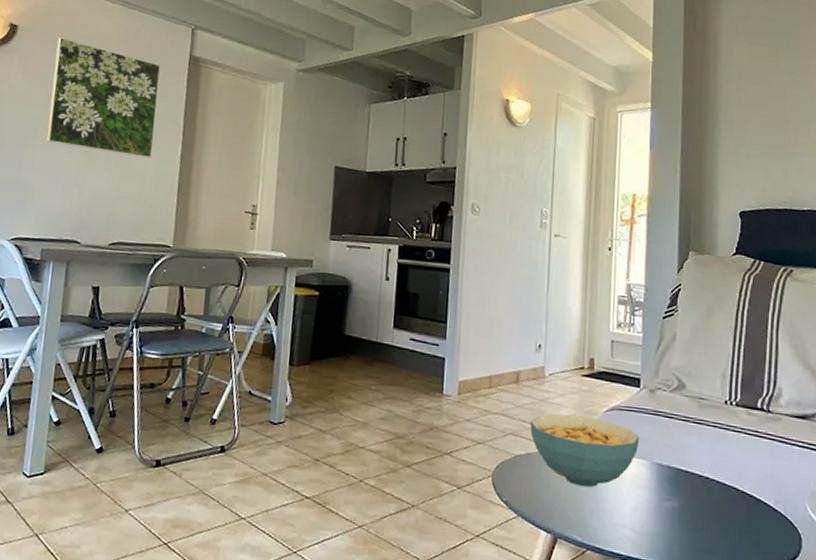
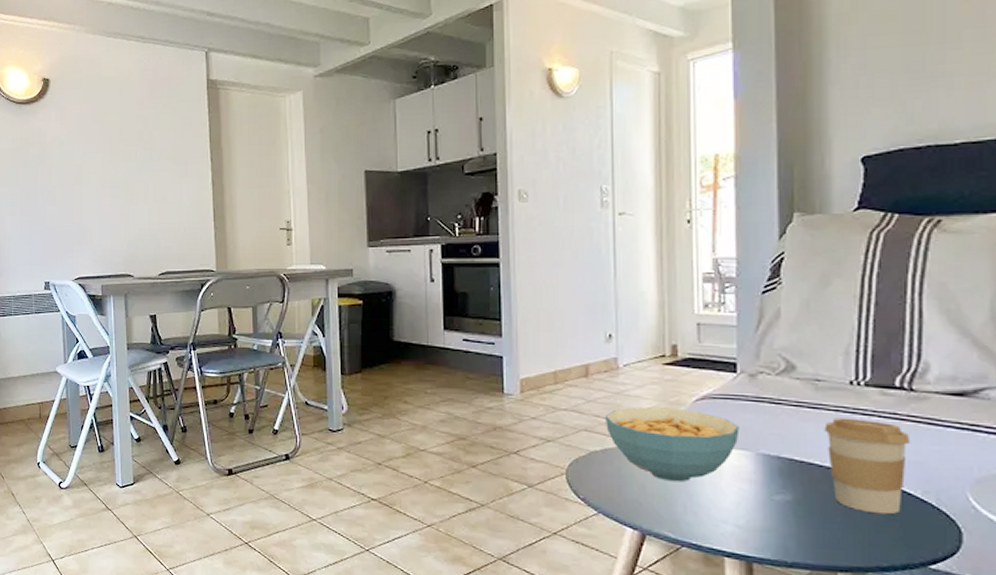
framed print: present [47,37,161,159] -> none [86,83,185,189]
coffee cup: none [704,432,767,522] -> present [824,417,911,515]

